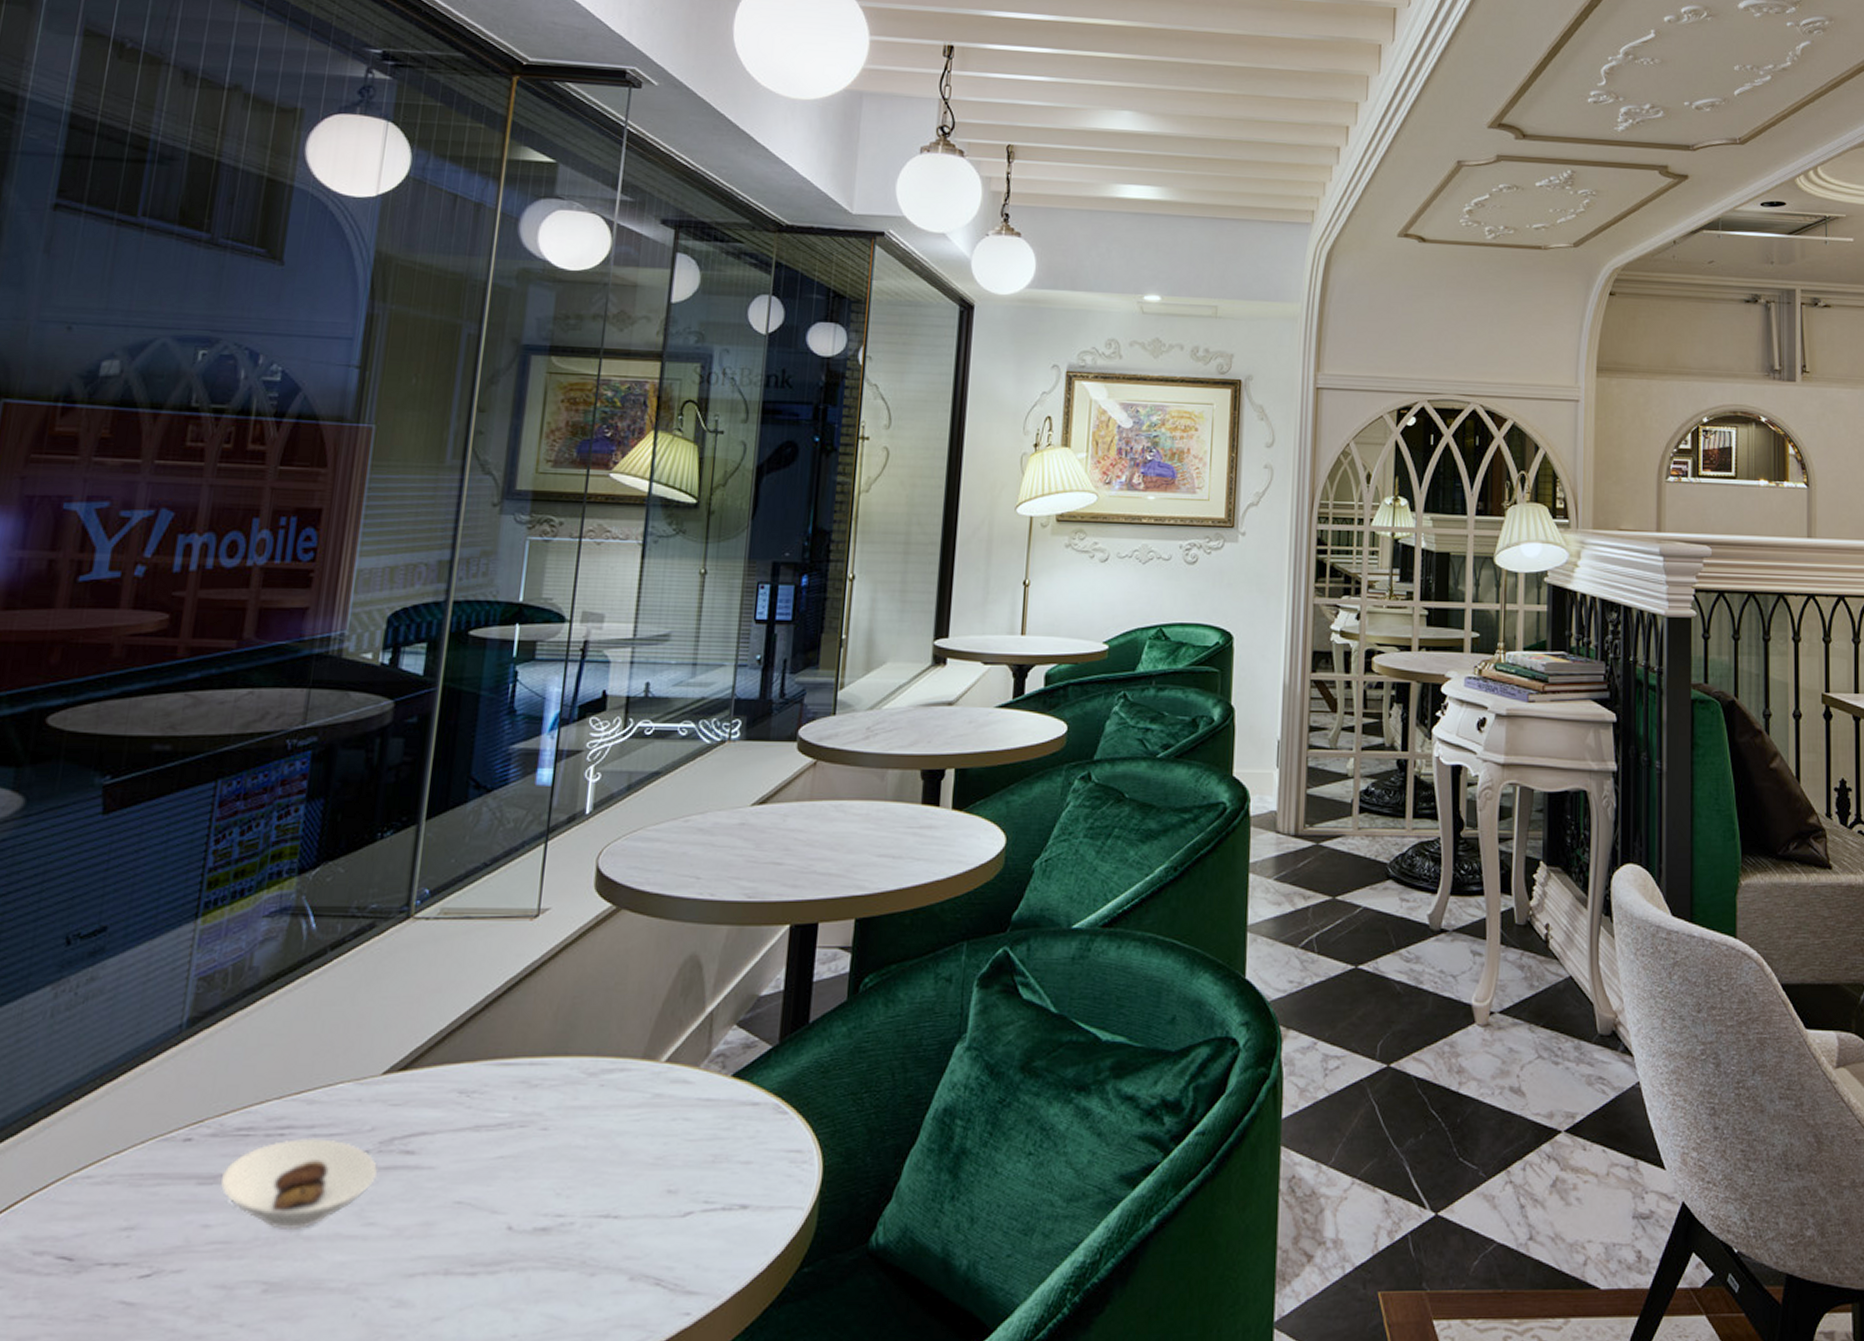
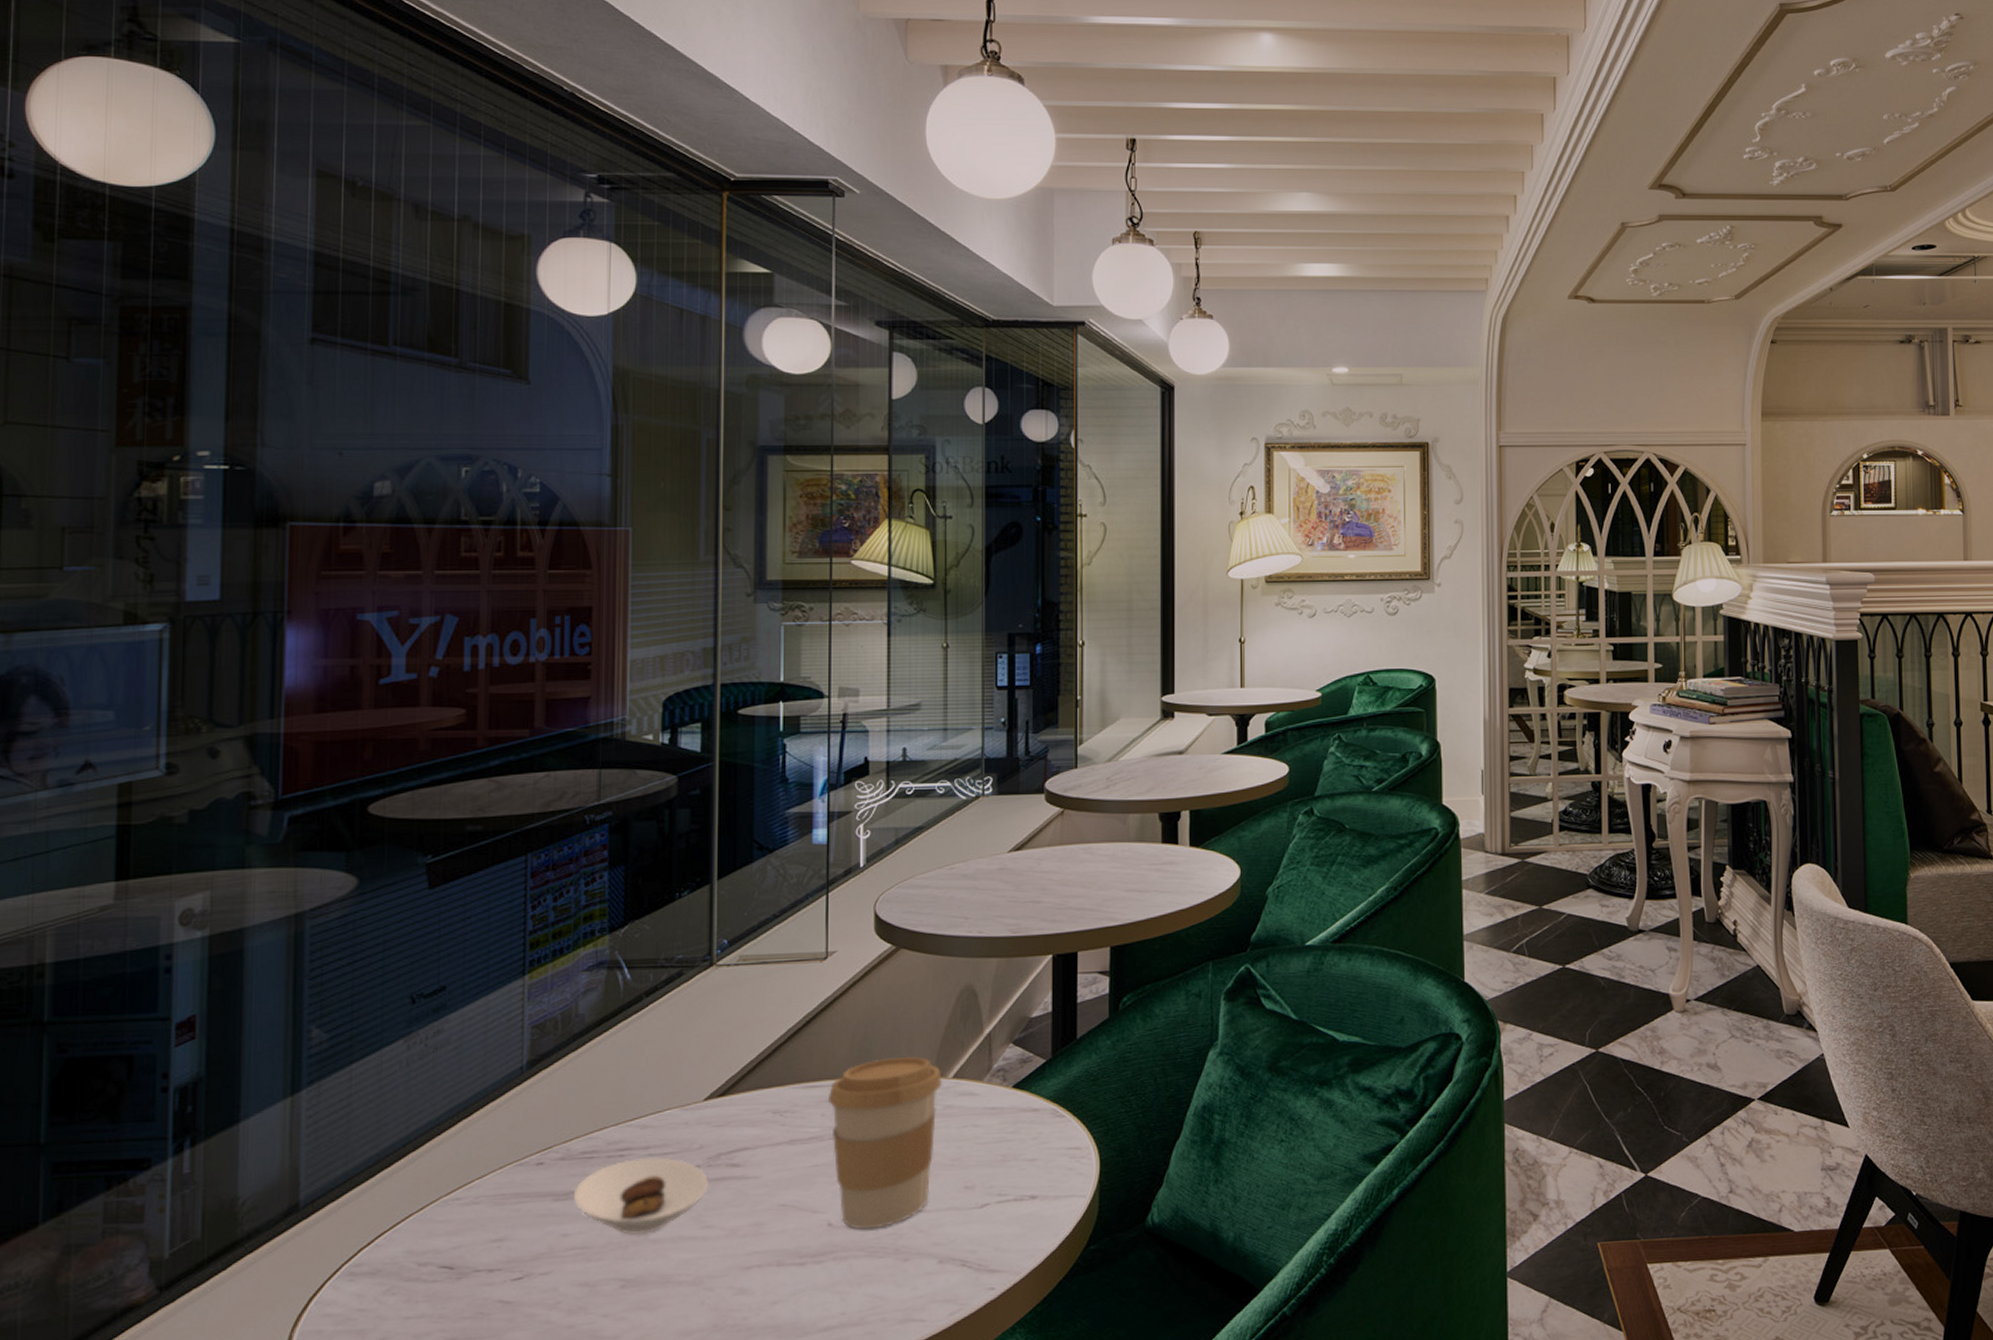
coffee cup: none [522,1033,654,1236] -> present [827,1056,942,1230]

